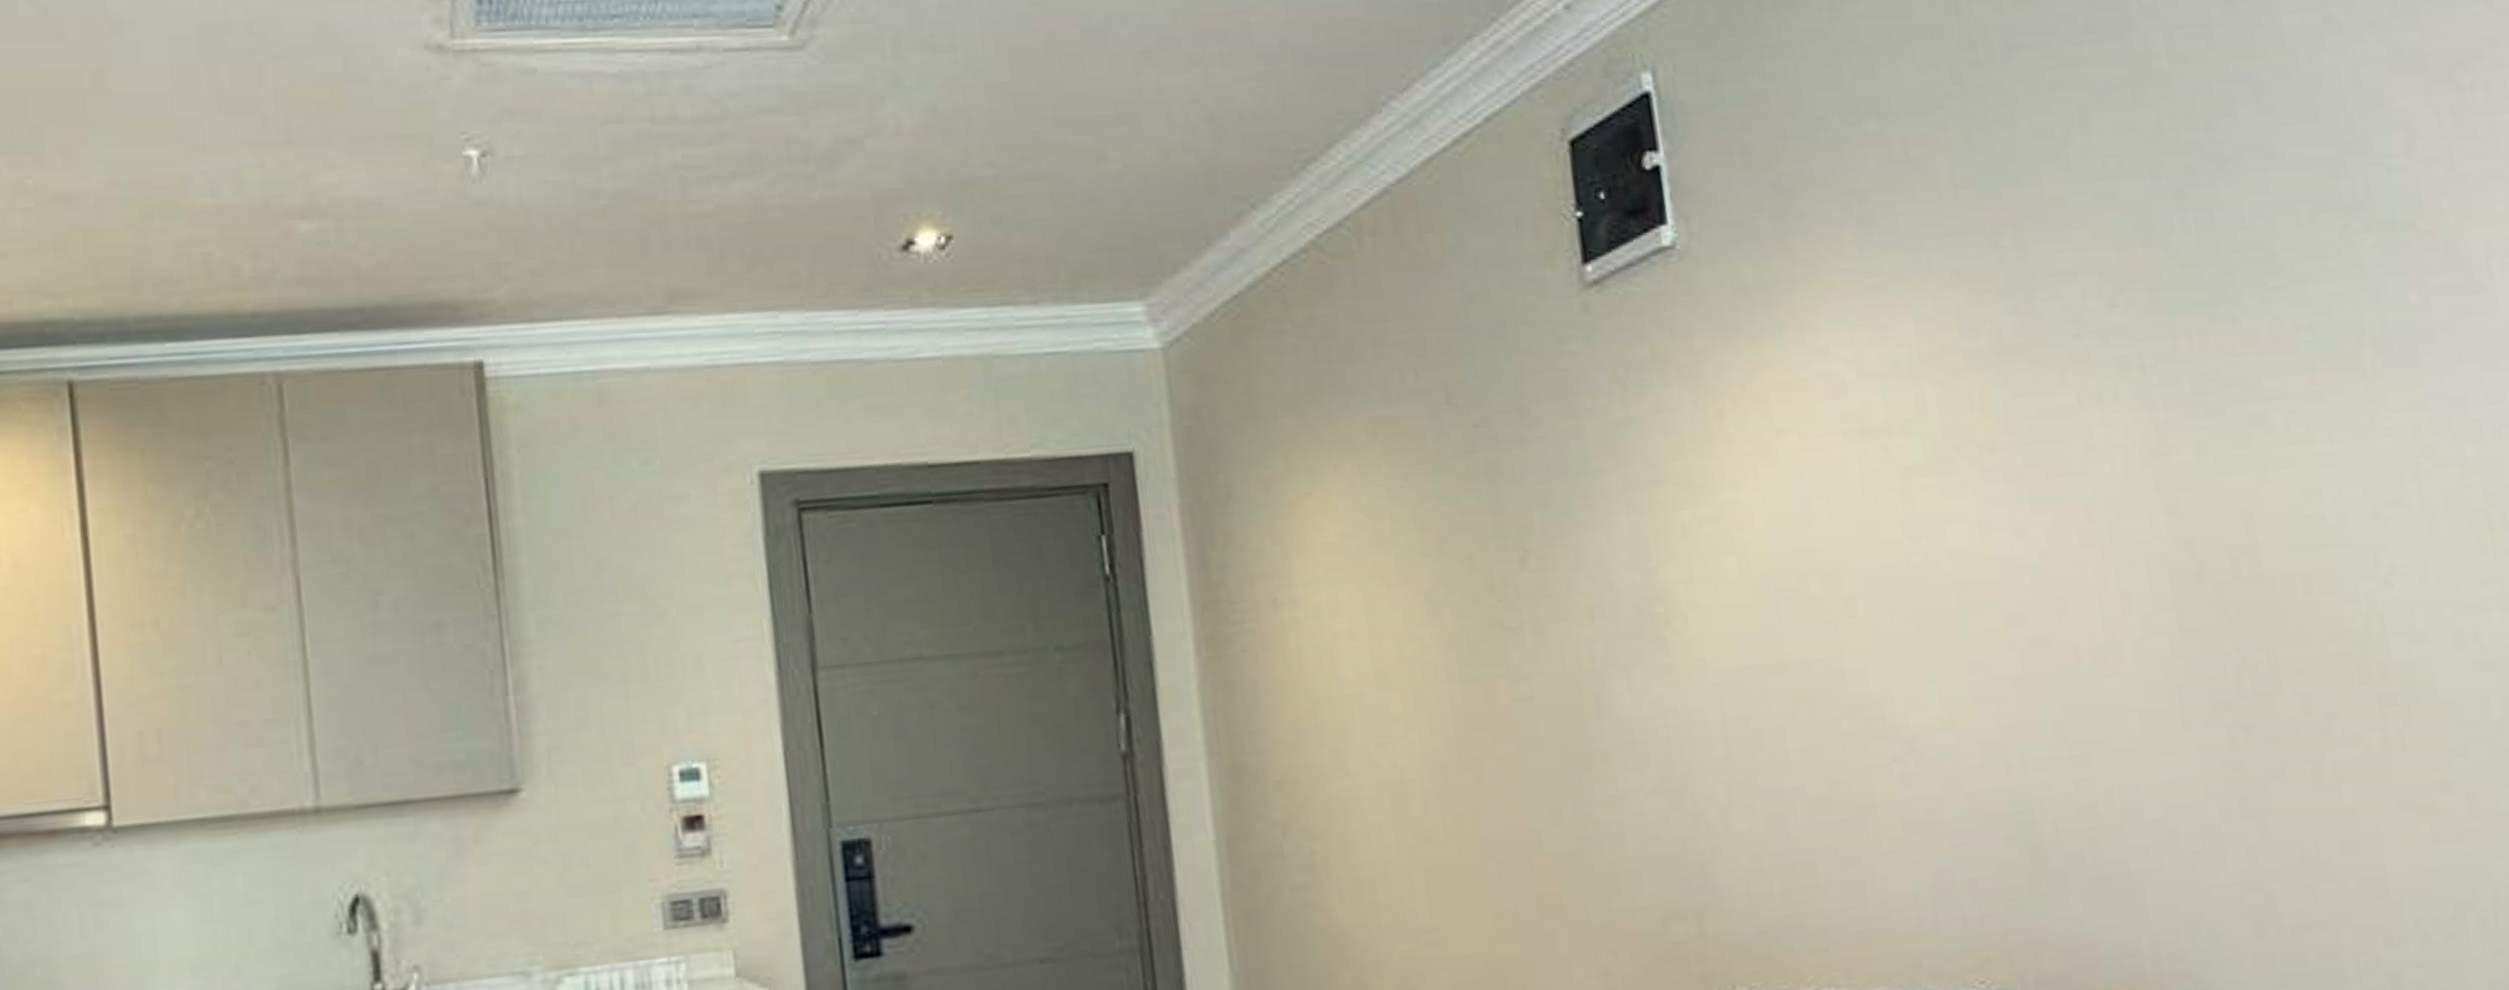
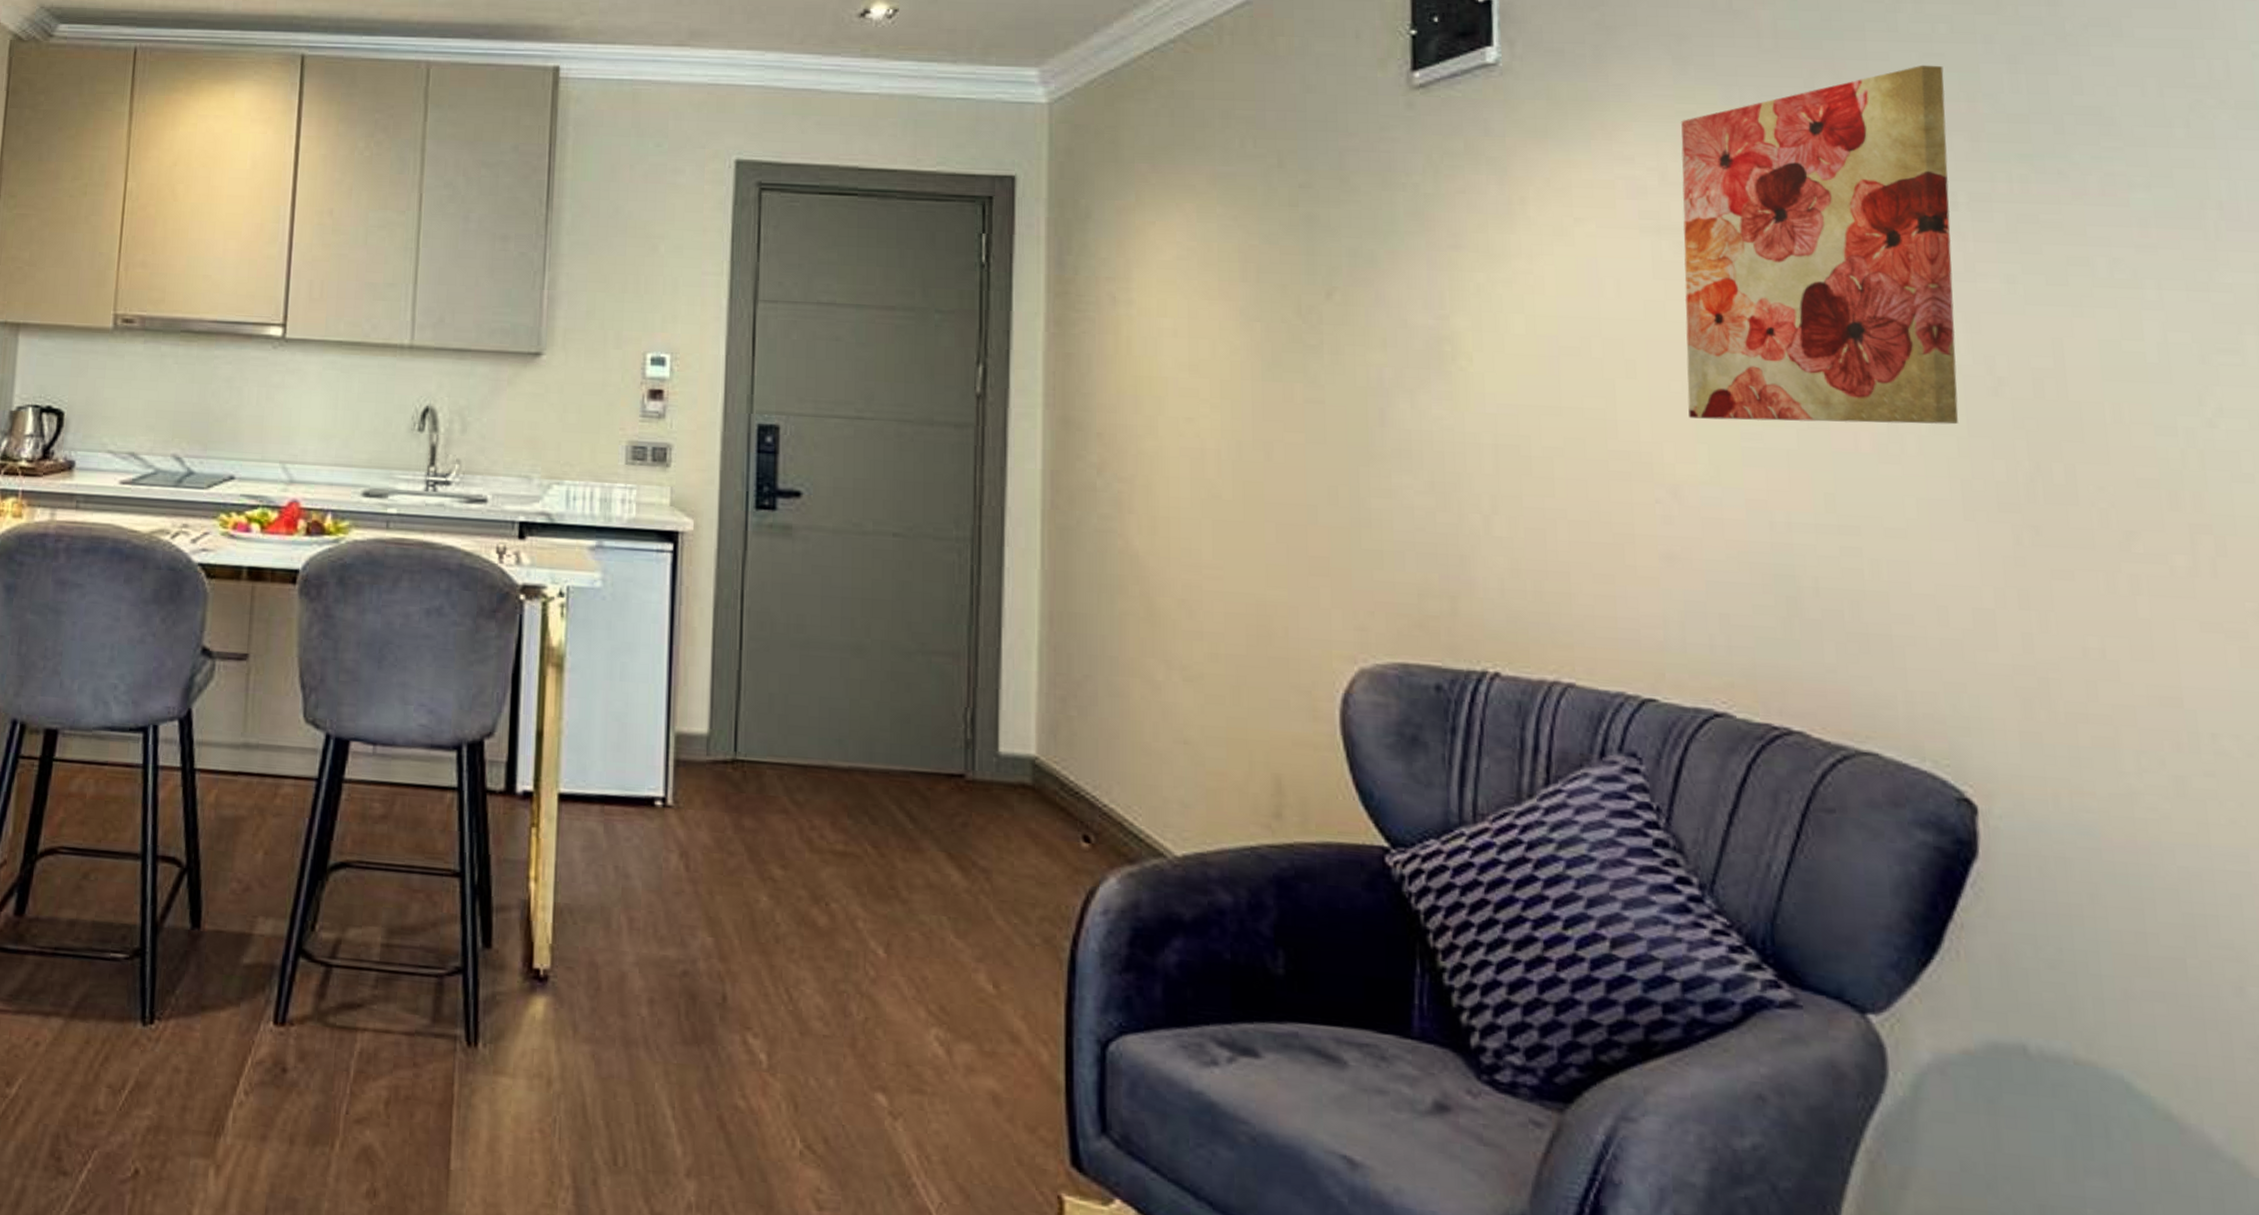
wall art: none [1872,207,2168,655] -> present [1681,65,1959,425]

